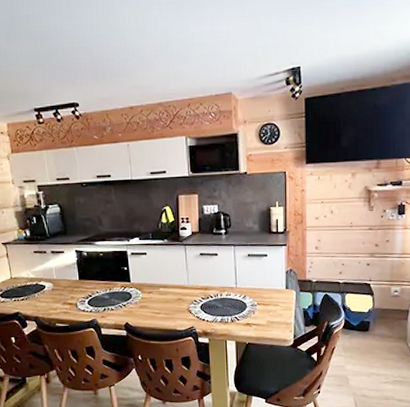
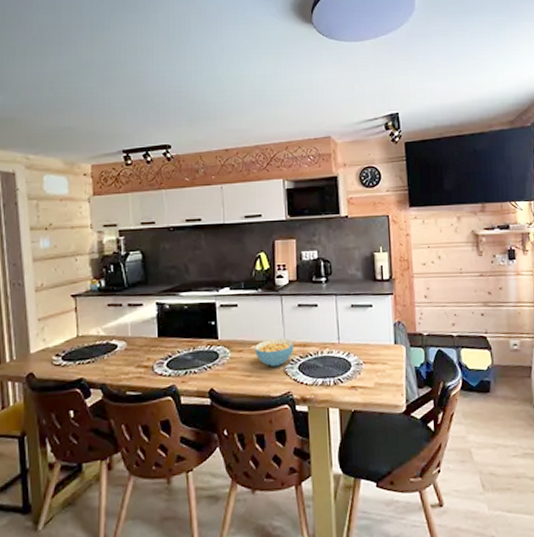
cereal bowl: none [163,283,196,306] -> present [255,338,294,367]

